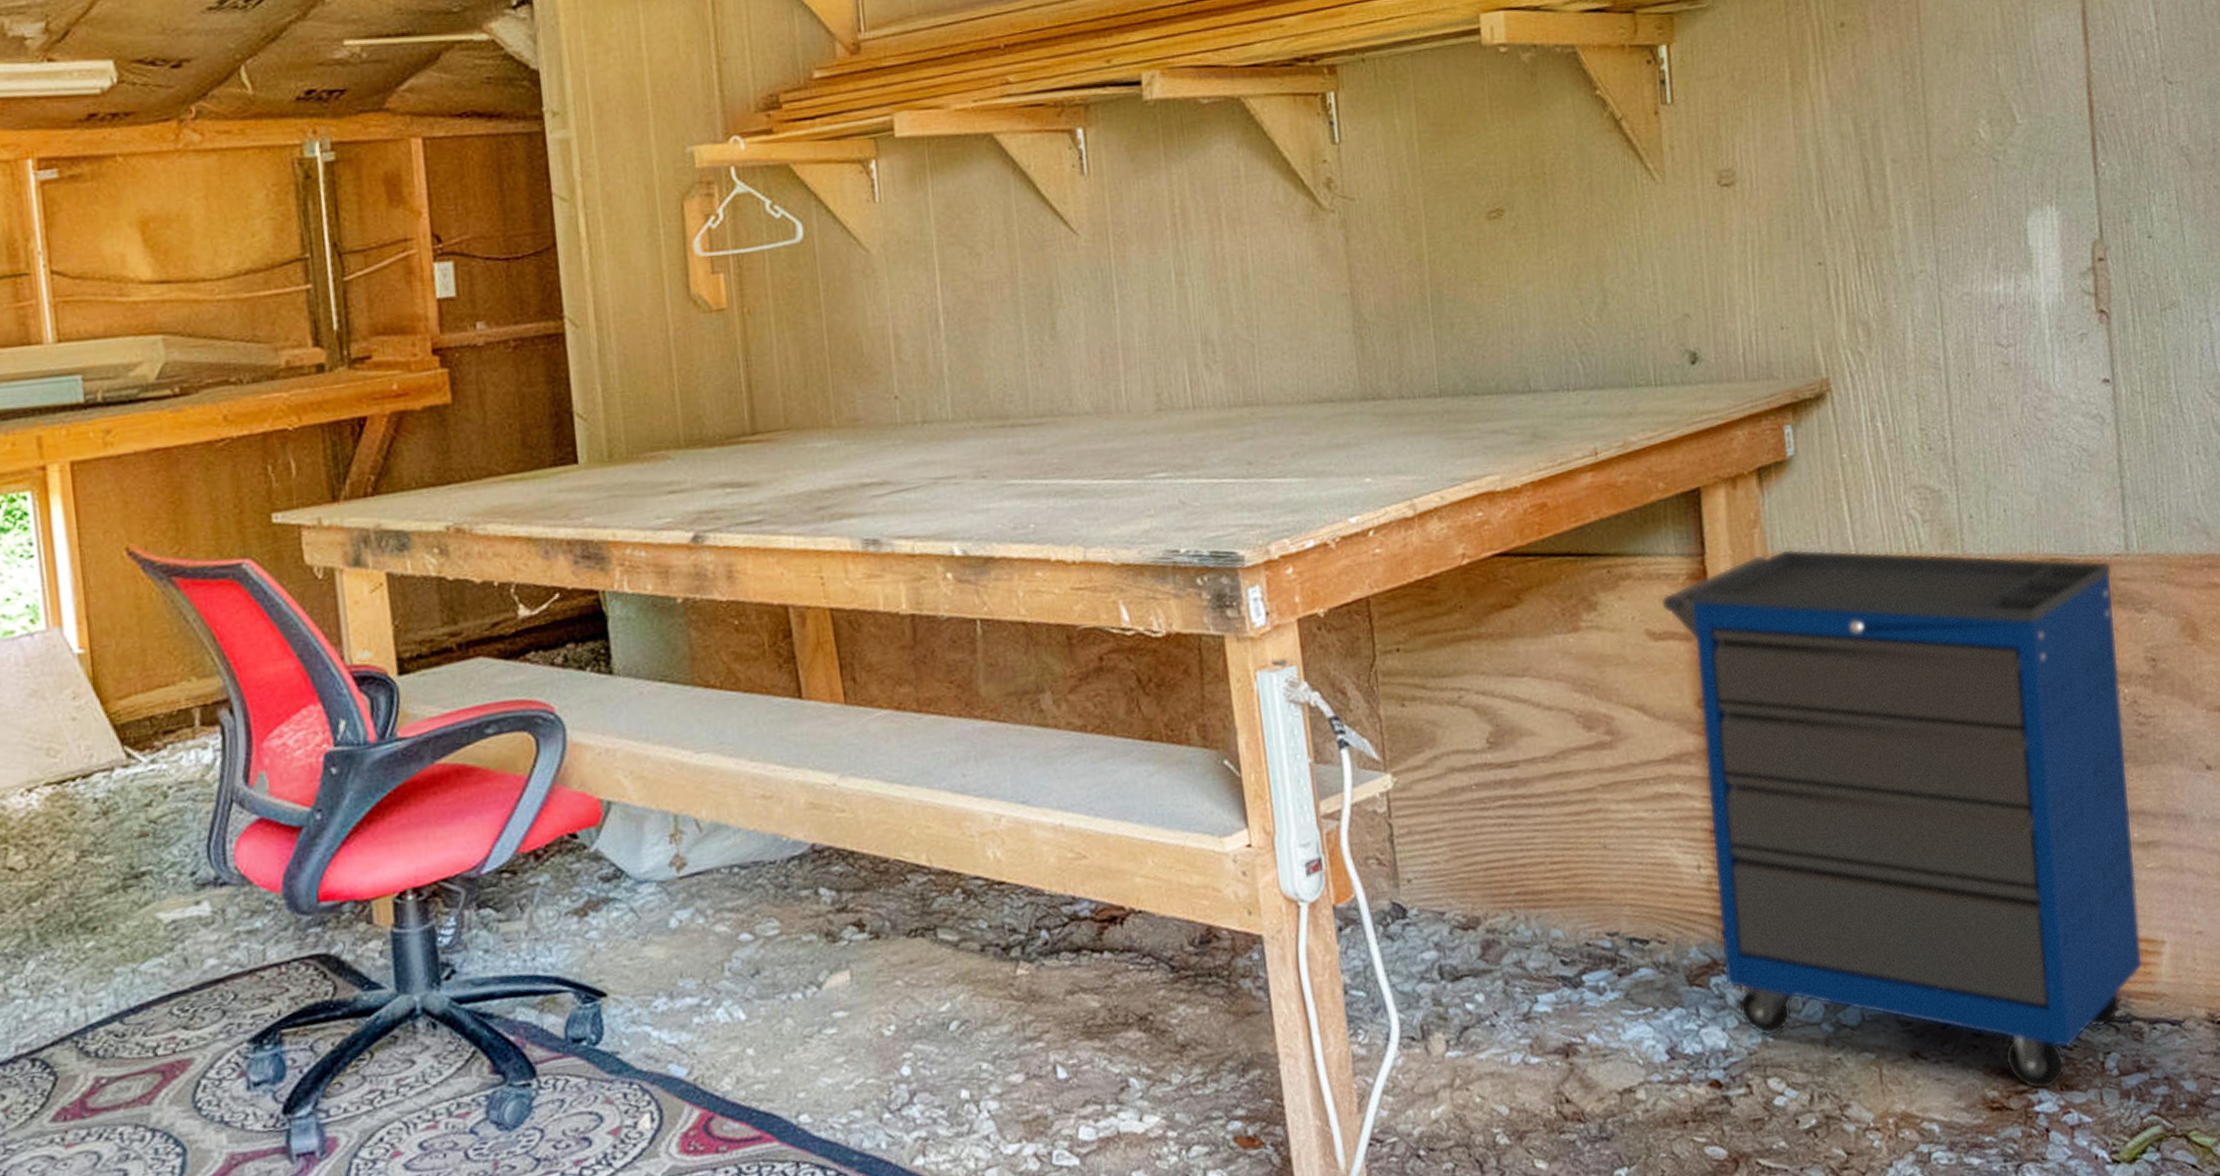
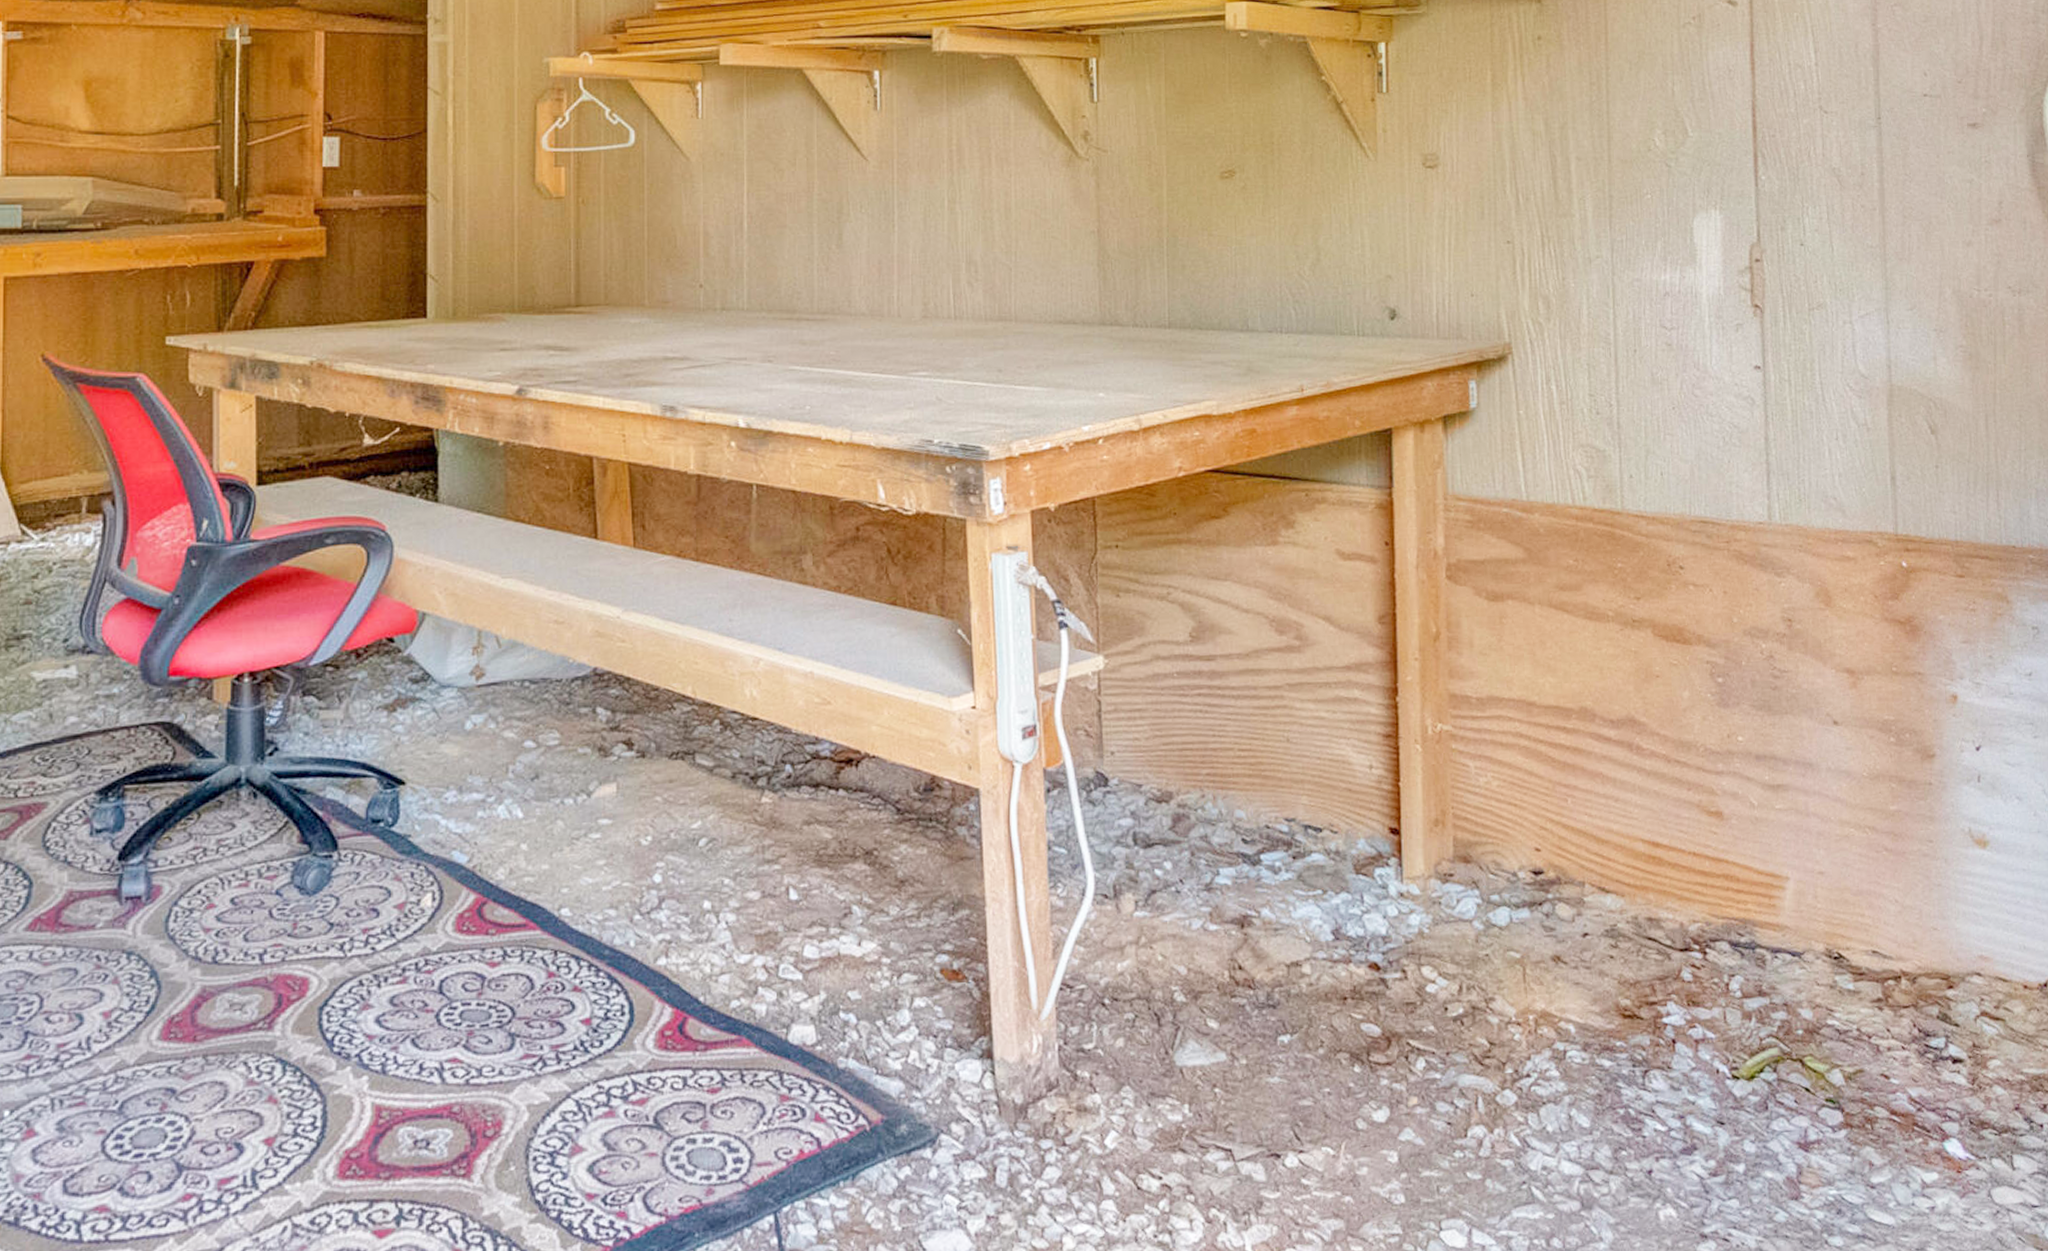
cabinet: present [1661,548,2143,1091] -> none [1352,489,1768,1004]

